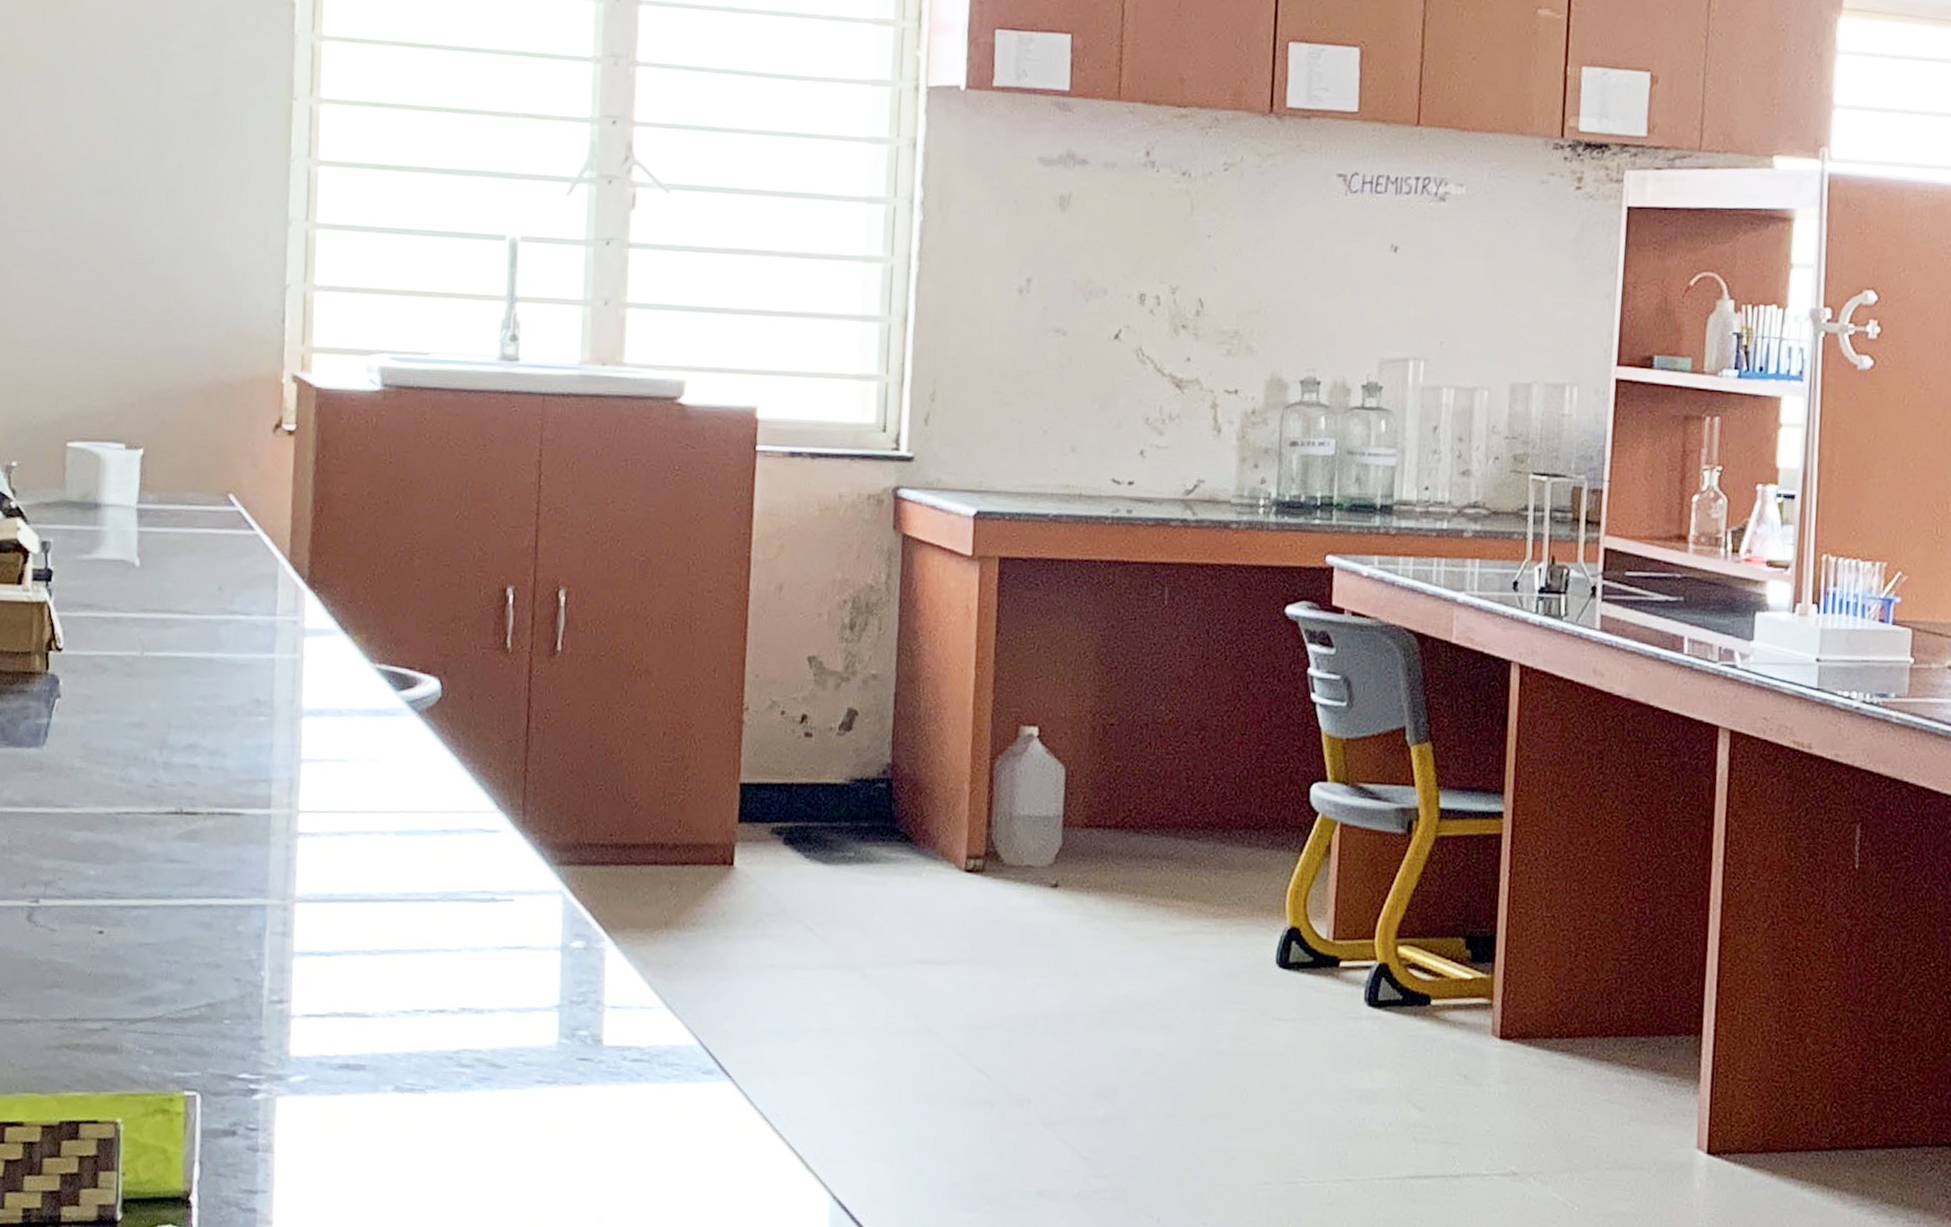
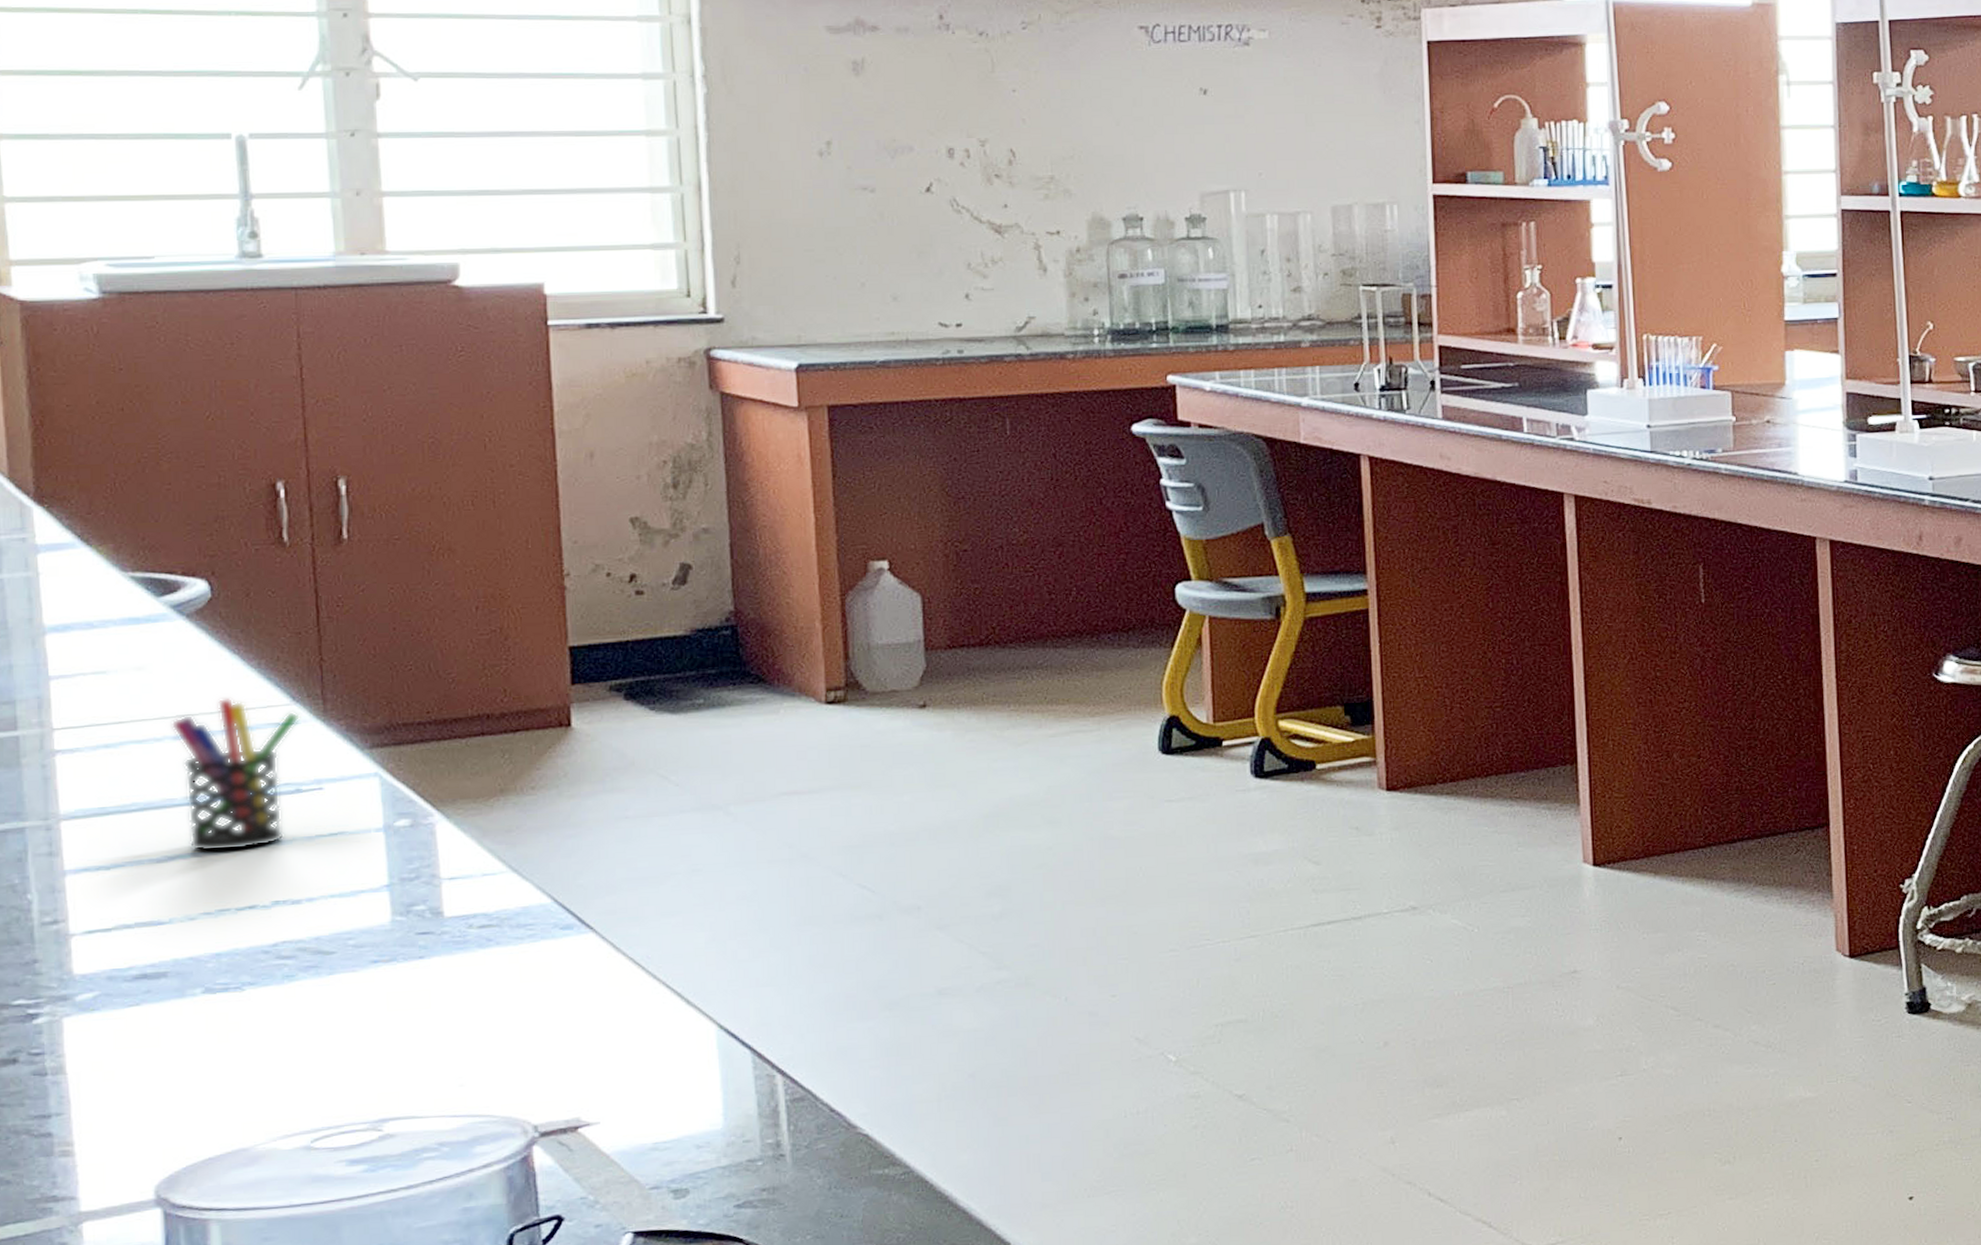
pen holder: none [394,798,502,953] -> present [170,697,300,852]

